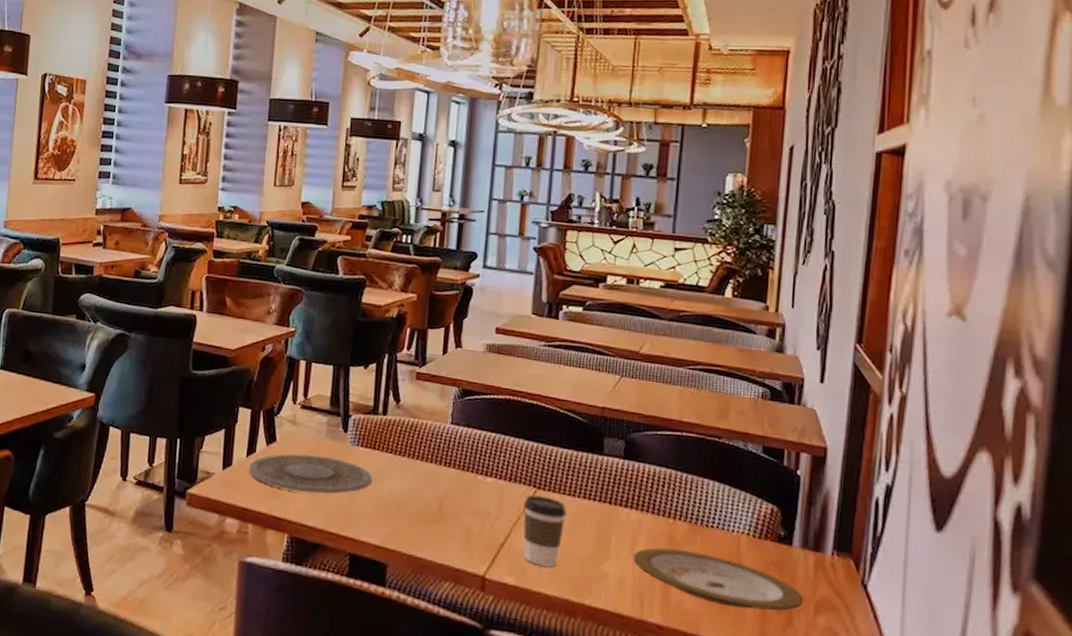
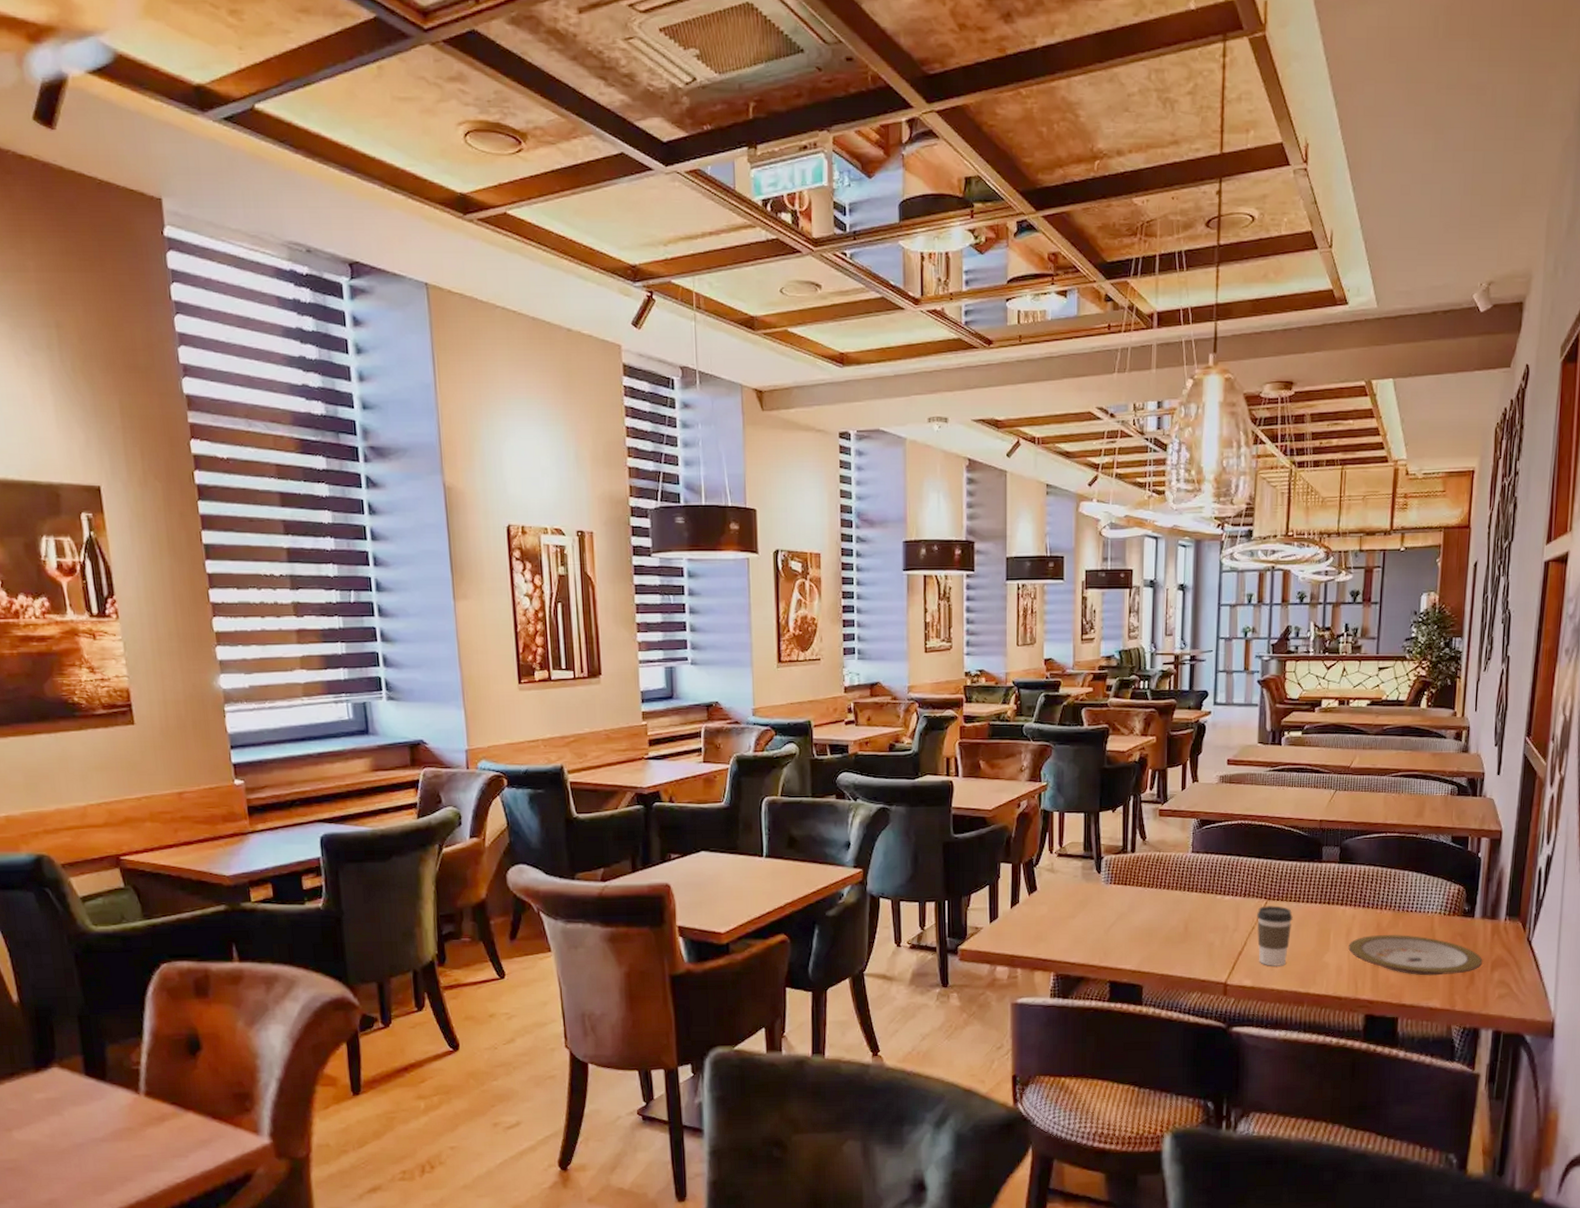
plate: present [249,454,372,494] -> none [1014,898,1125,933]

